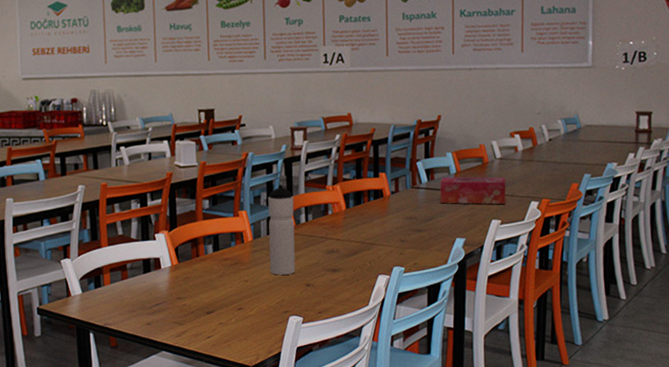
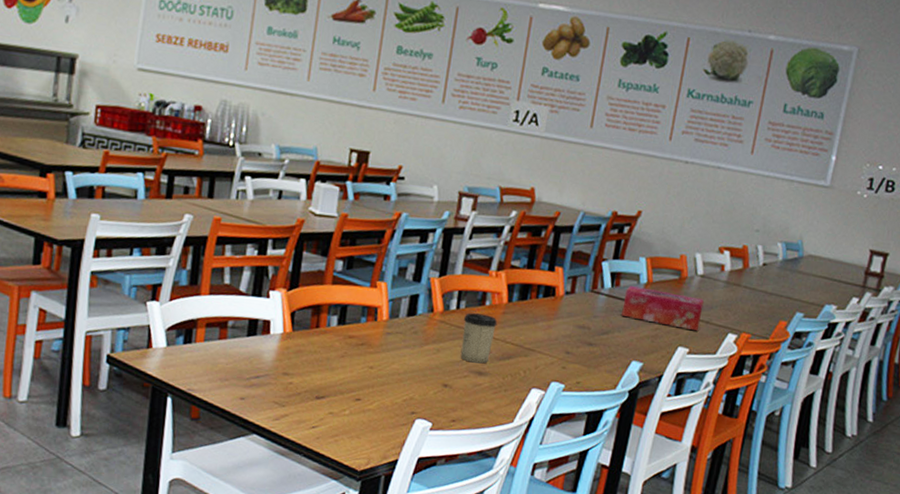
water bottle: present [268,185,296,275] -> none [402,259,448,369]
cup: none [312,222,341,263] -> present [460,313,498,364]

